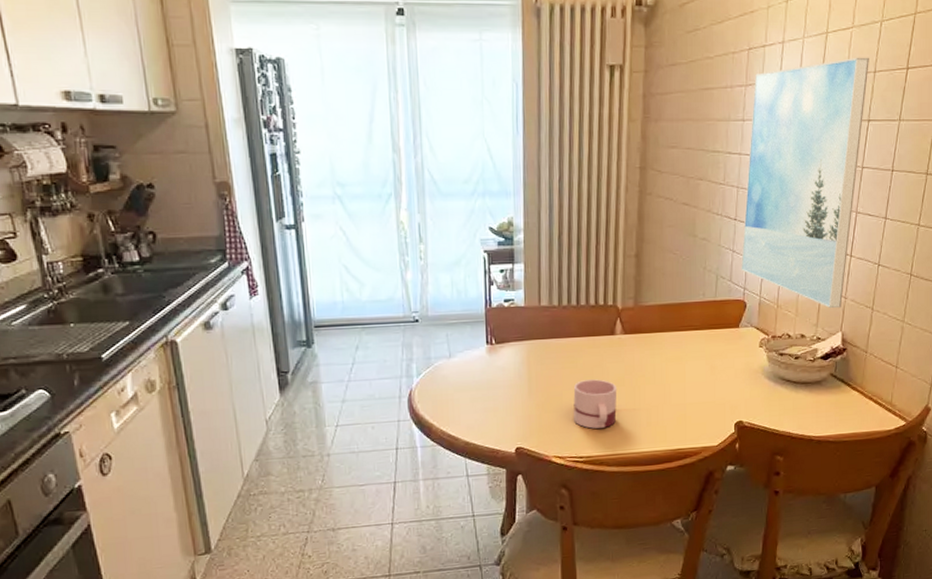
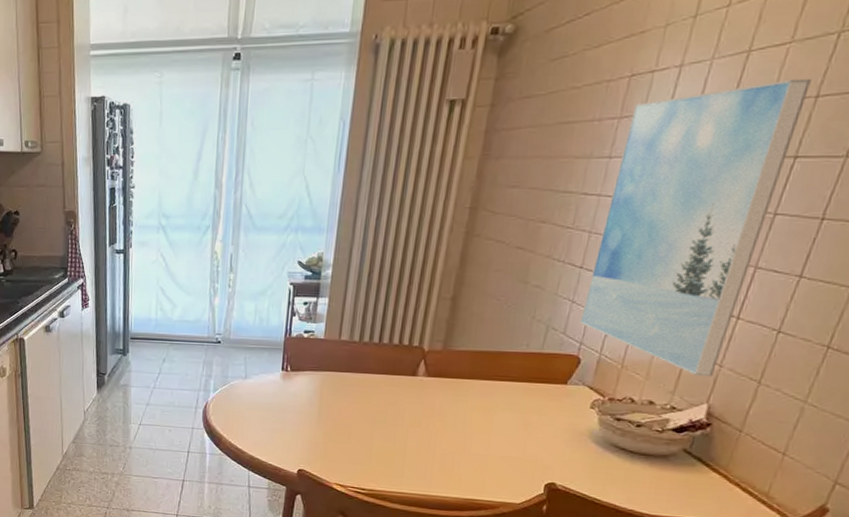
mug: present [573,379,617,429] -> none [361,416,412,466]

